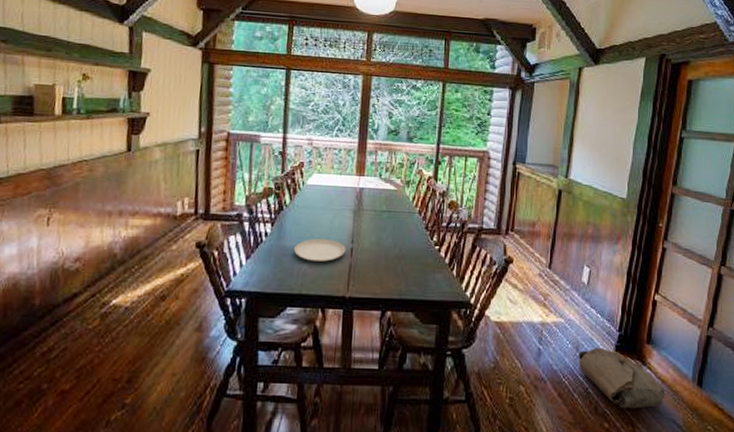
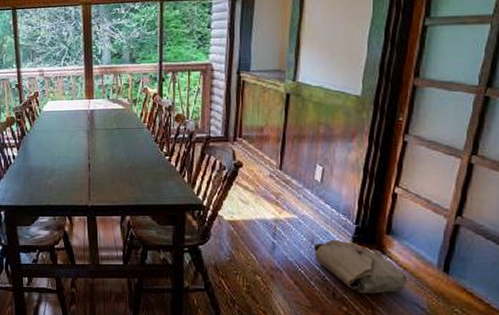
plate: present [294,238,346,263] -> none [39,157,84,178]

